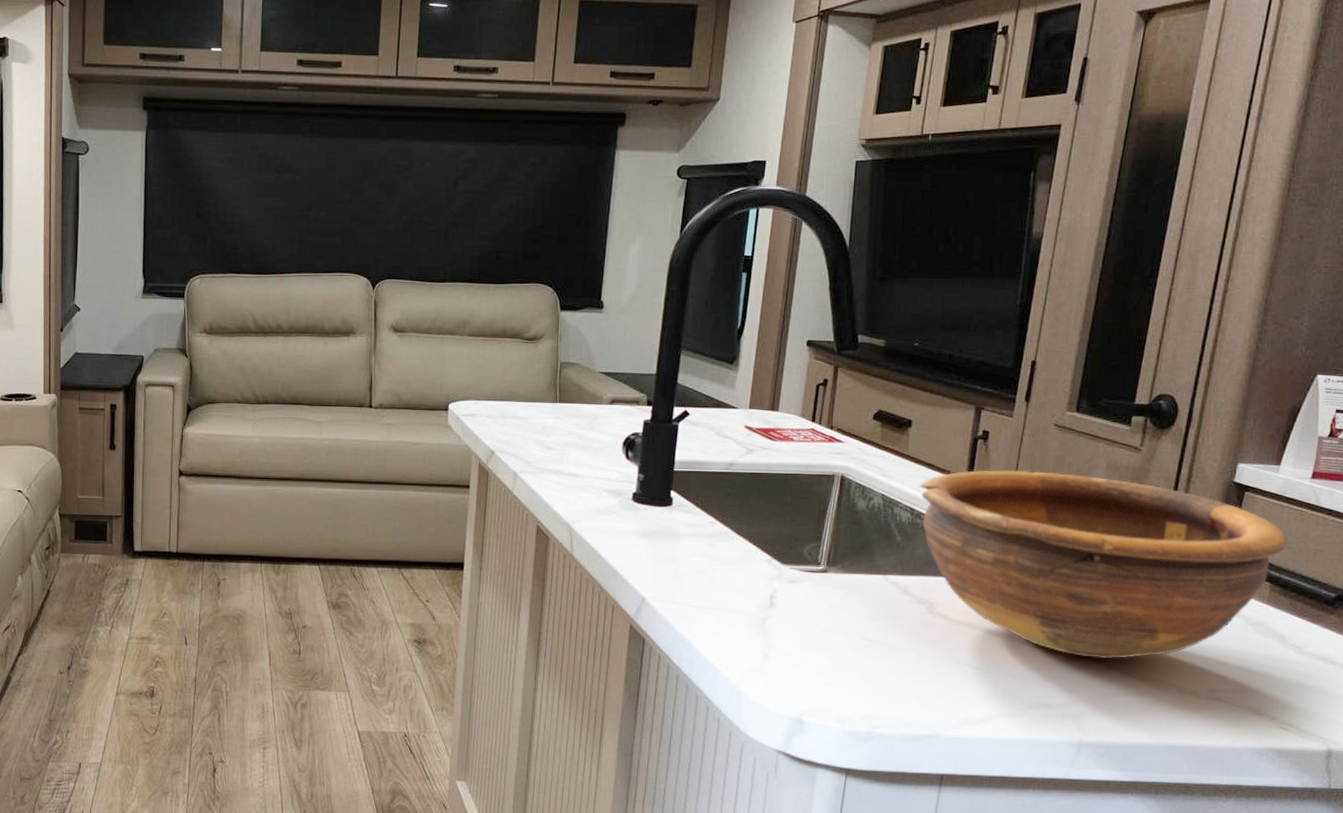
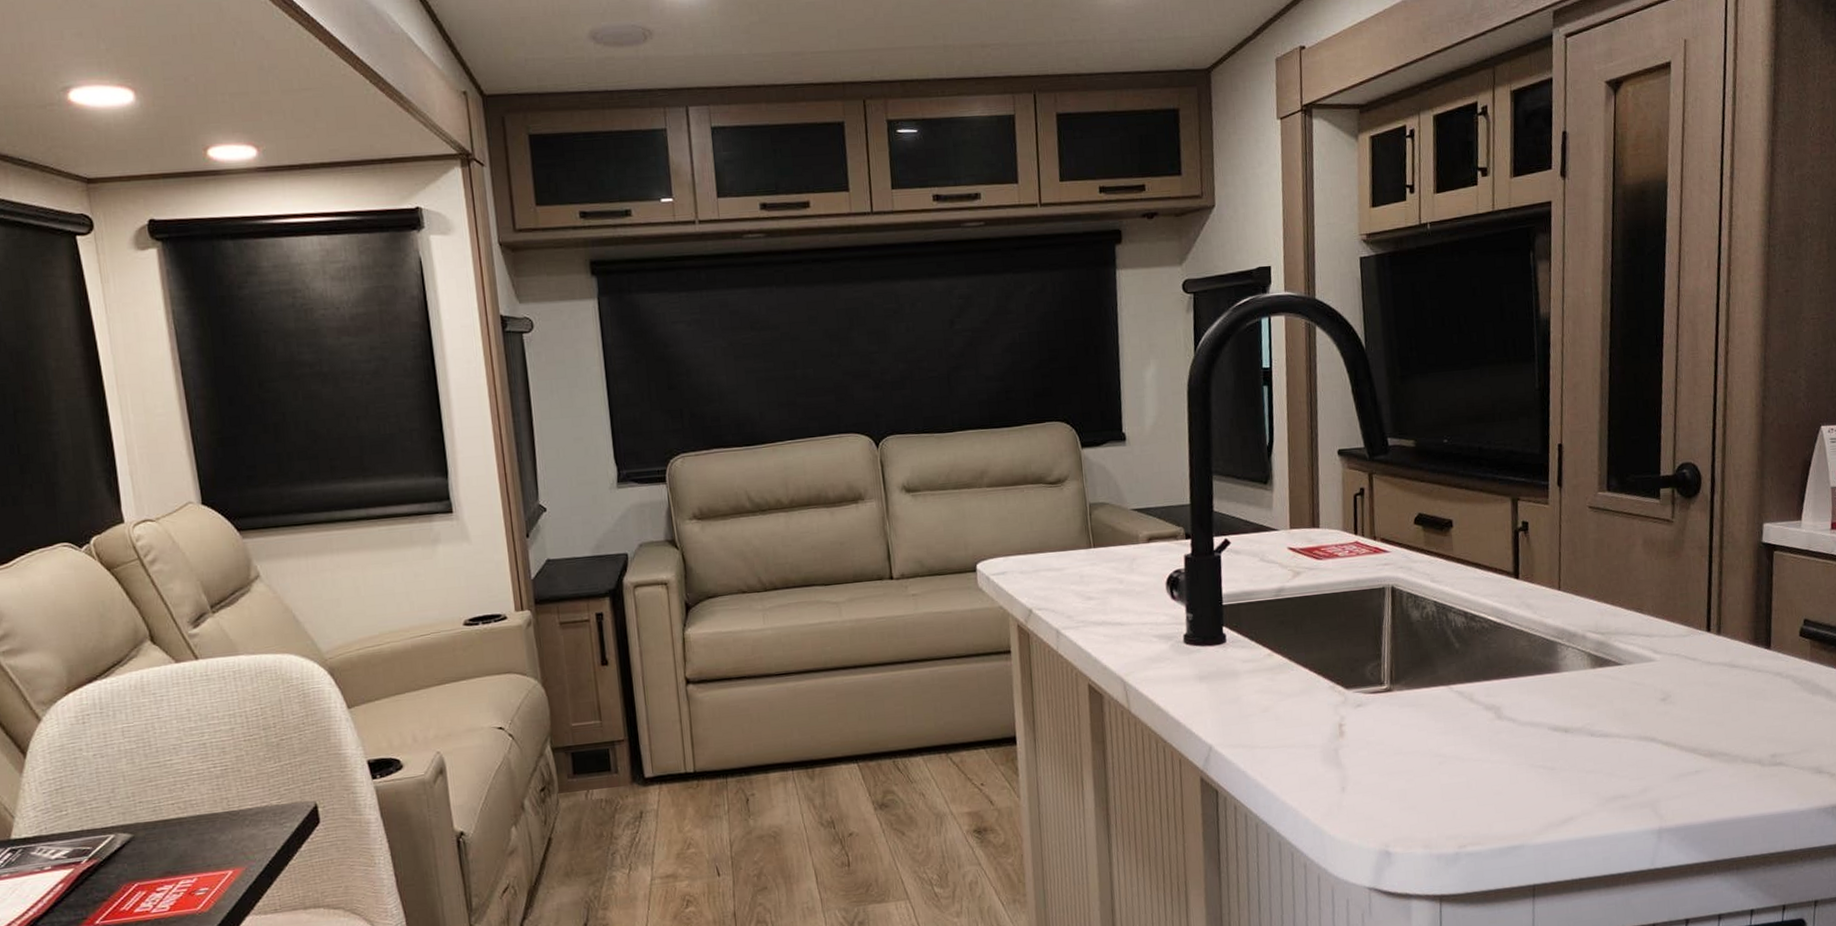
bowl: present [919,470,1288,660] -> none [1469,555,1819,741]

